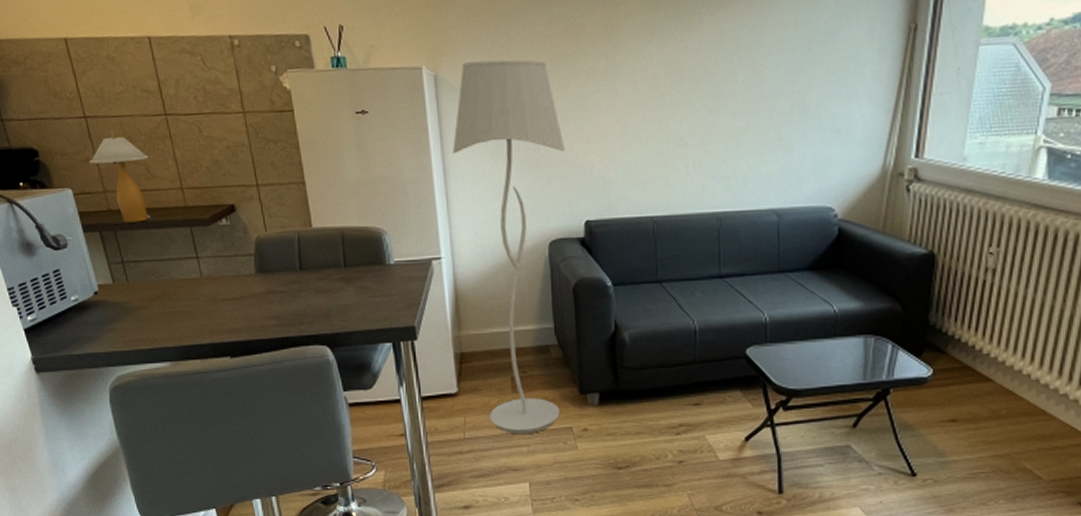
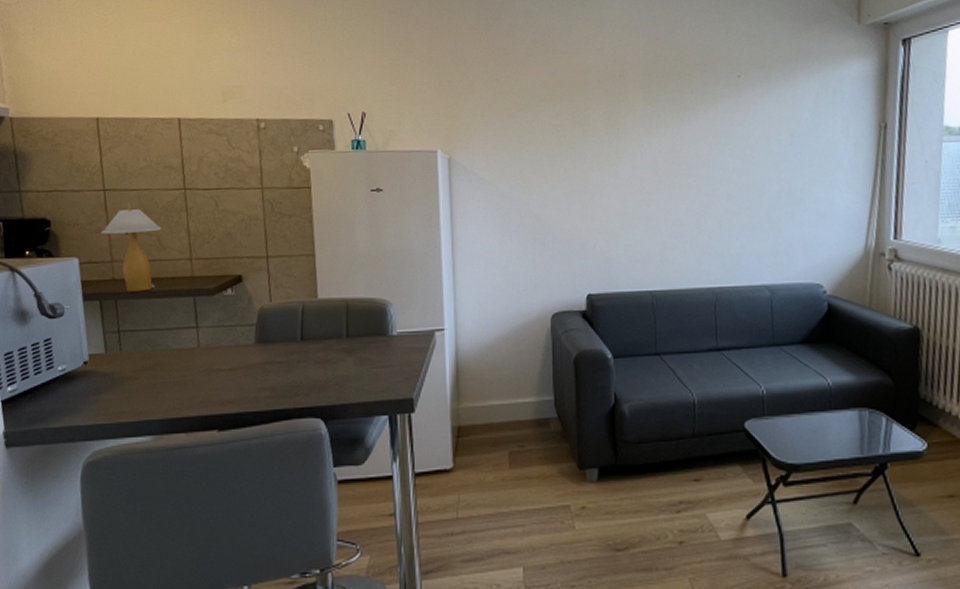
floor lamp: present [452,59,566,435] -> none [461,145,570,514]

